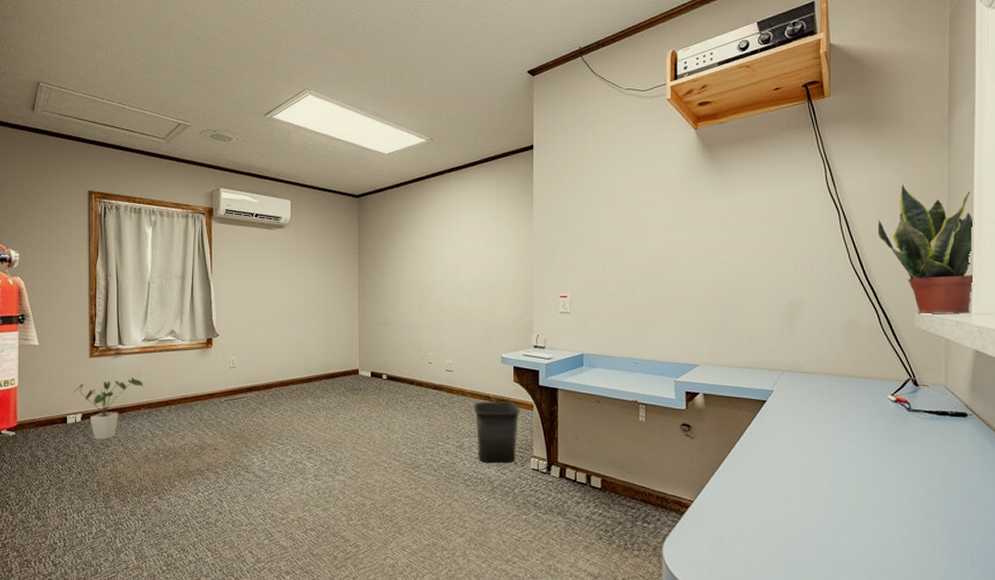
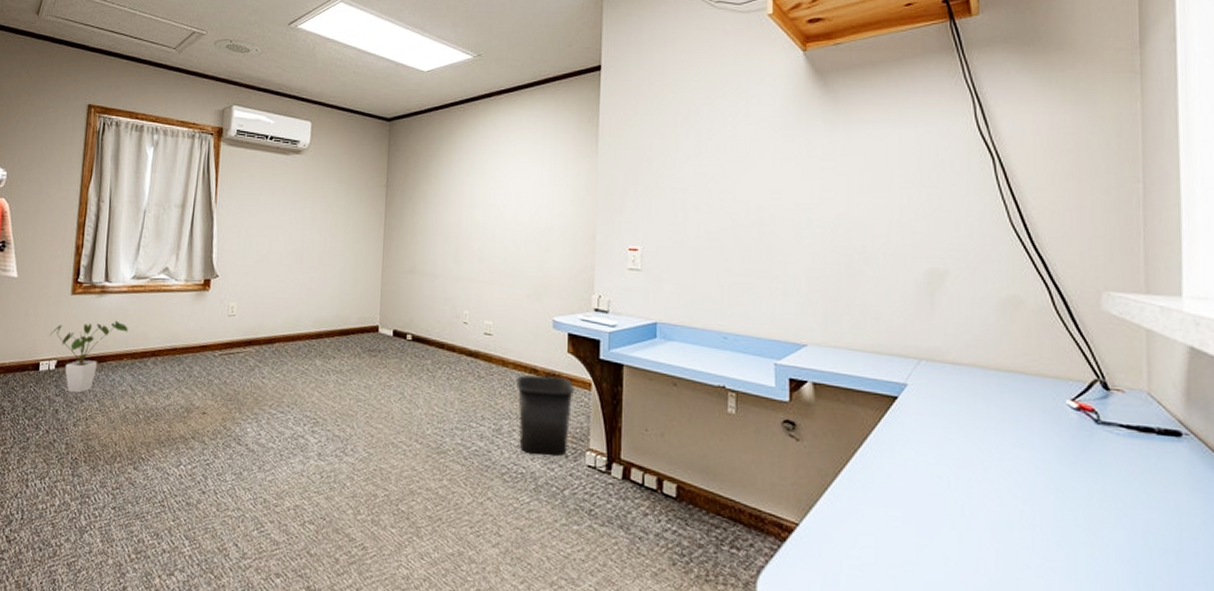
potted plant: present [877,184,975,313] -> none [1046,126,1186,297]

